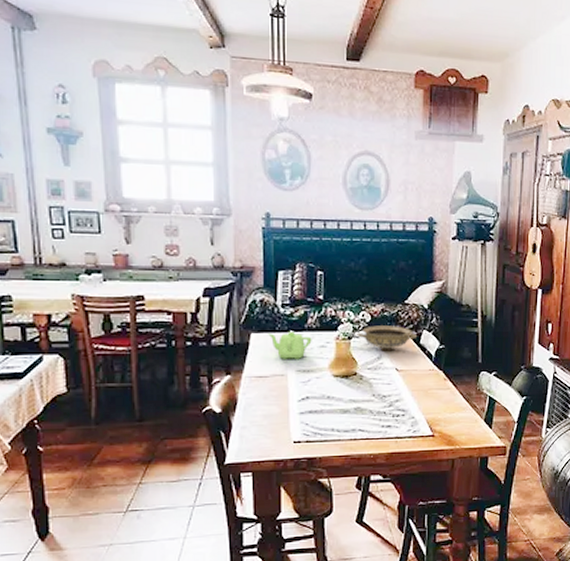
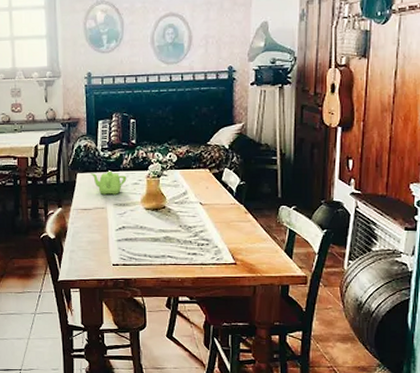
ceramic bowl: present [357,325,416,352] -> none [165,165,218,188]

